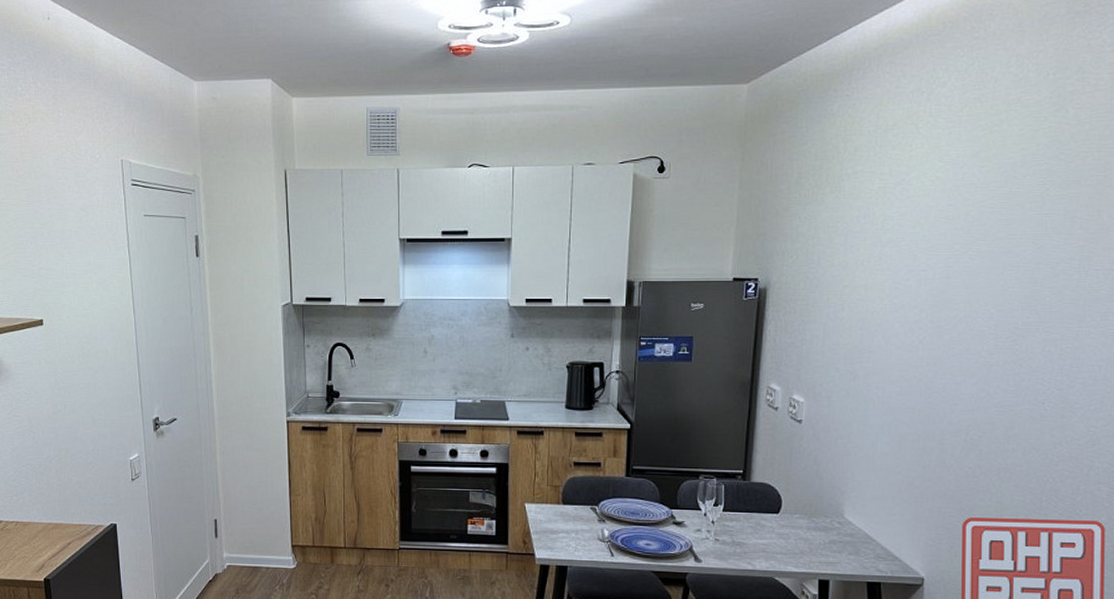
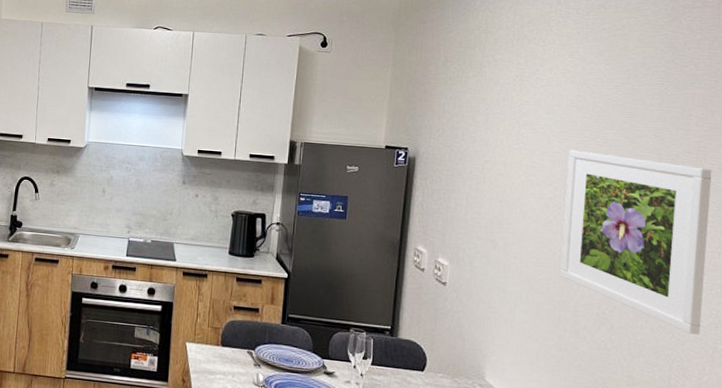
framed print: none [926,266,1096,454] -> present [560,149,712,335]

